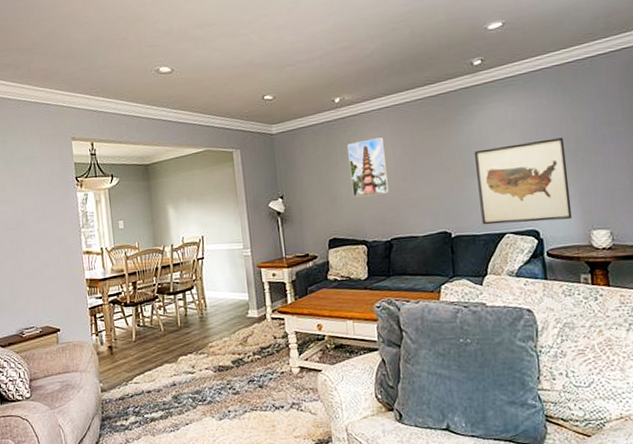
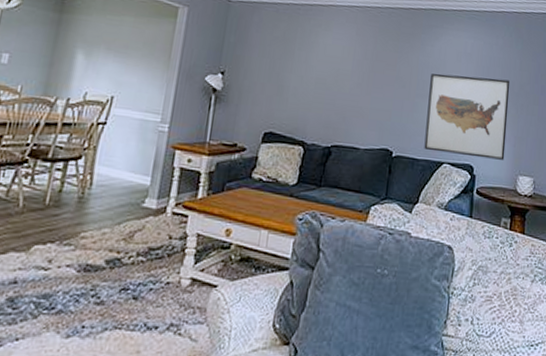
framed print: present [347,137,390,198] -> none [302,33,347,95]

